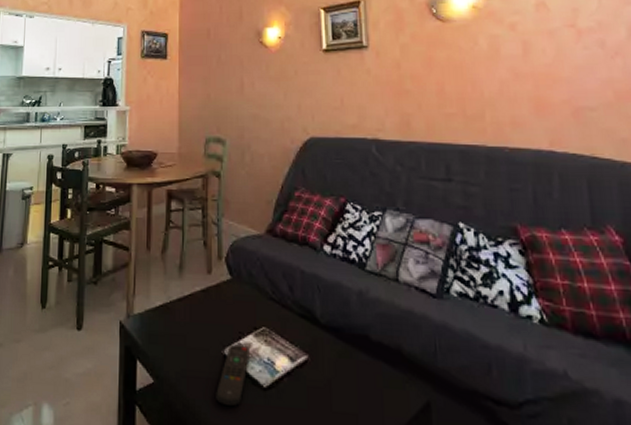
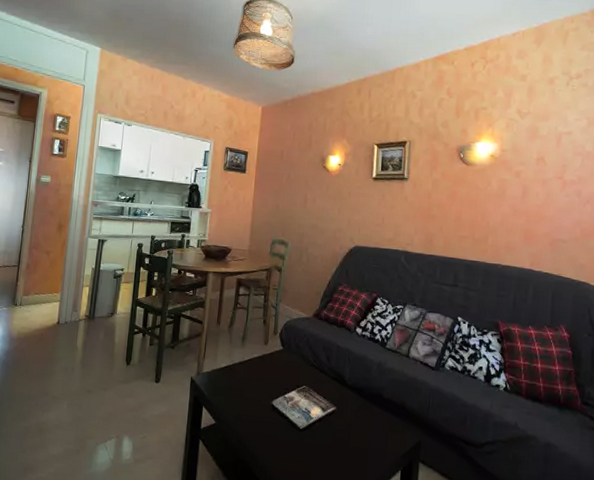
remote control: present [216,344,250,407] -> none [263,397,292,442]

